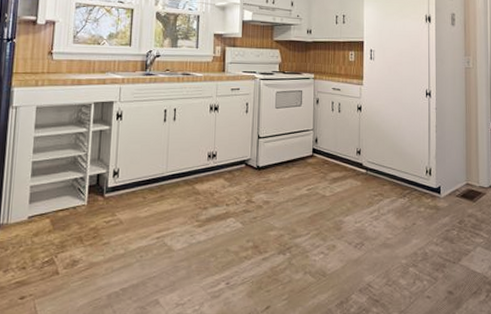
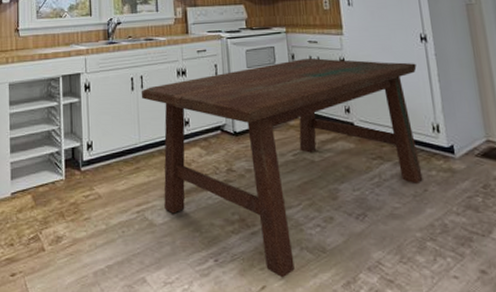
dining table: none [172,104,420,299] -> present [141,58,423,278]

